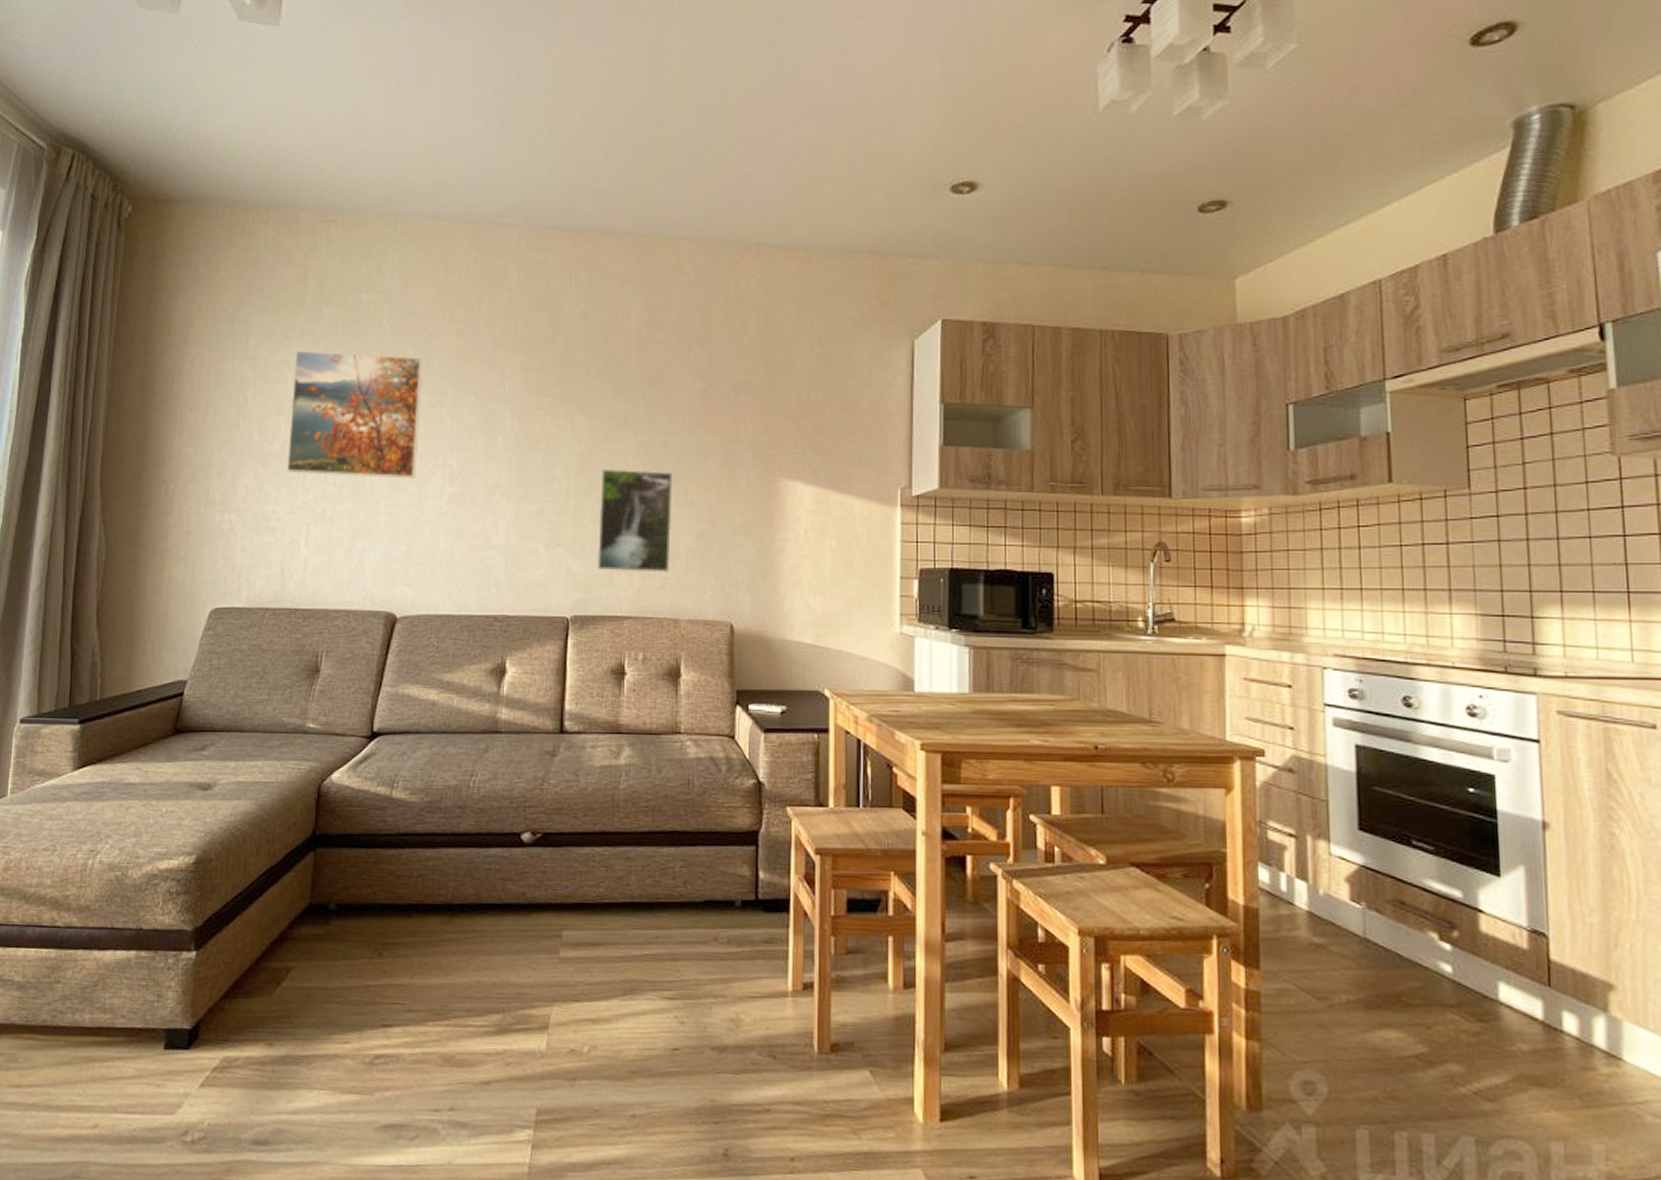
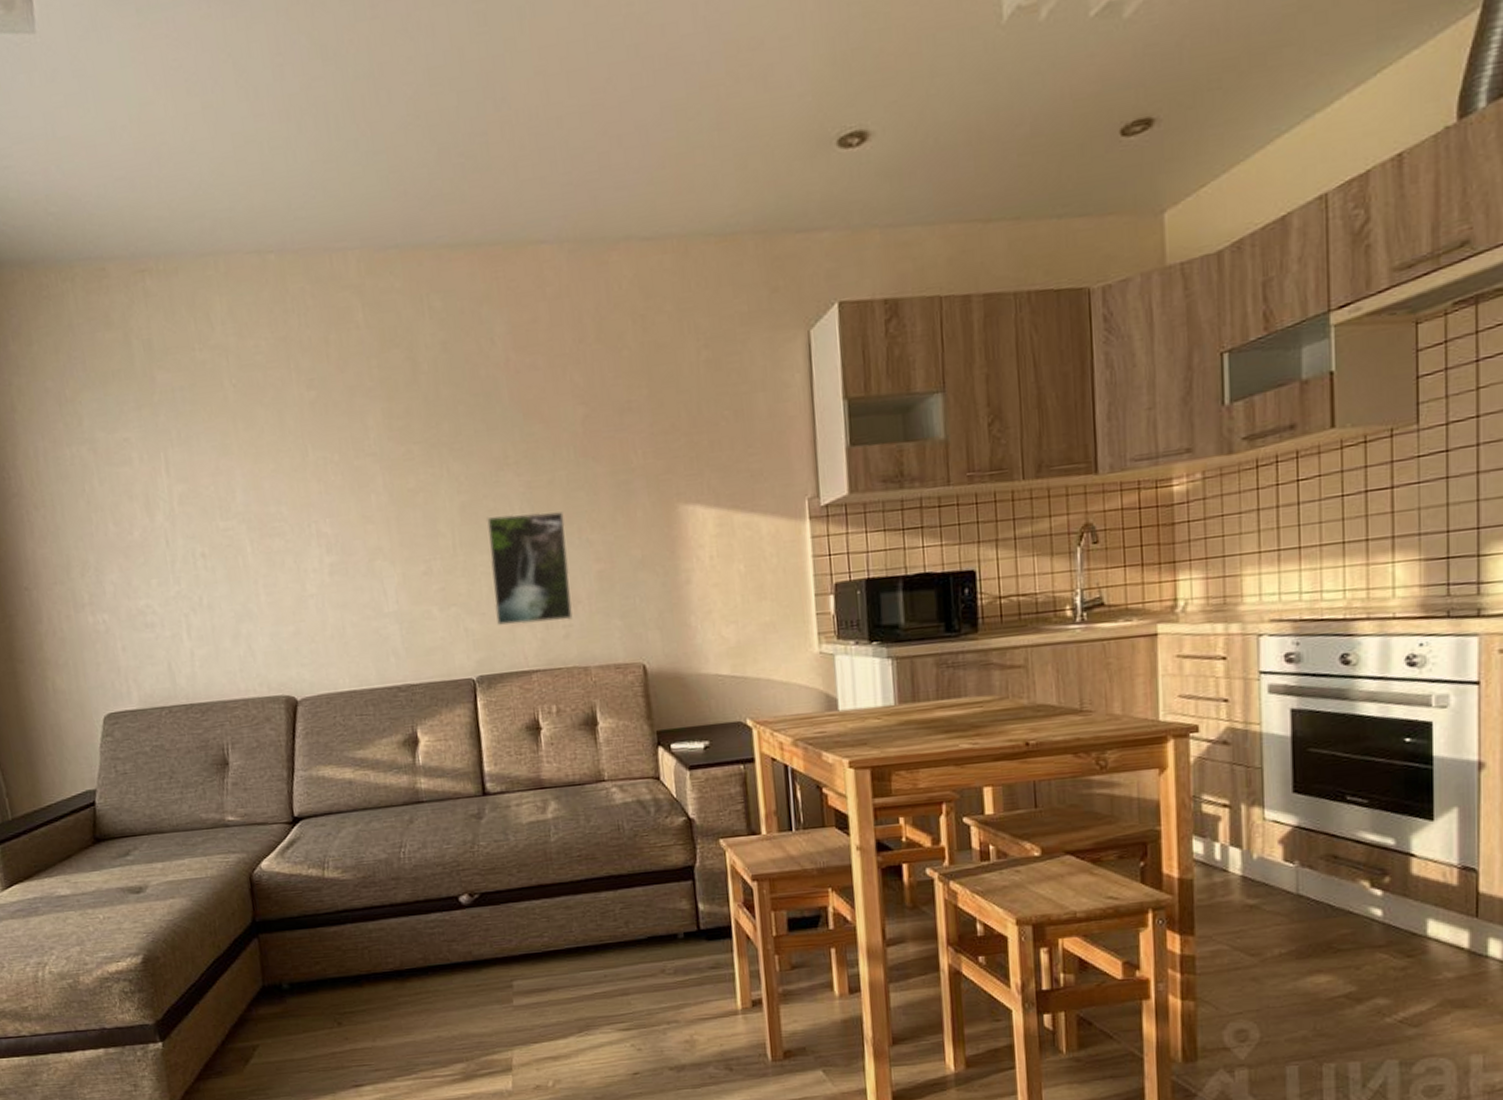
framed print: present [287,350,424,479] -> none [135,417,291,562]

